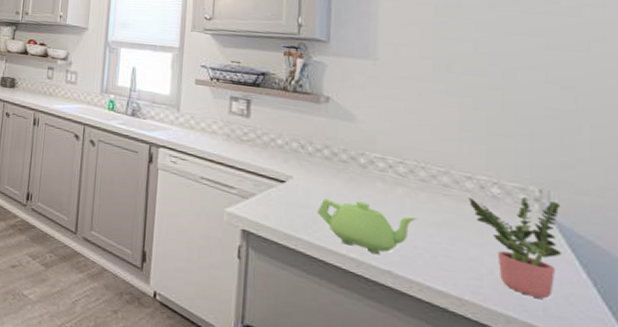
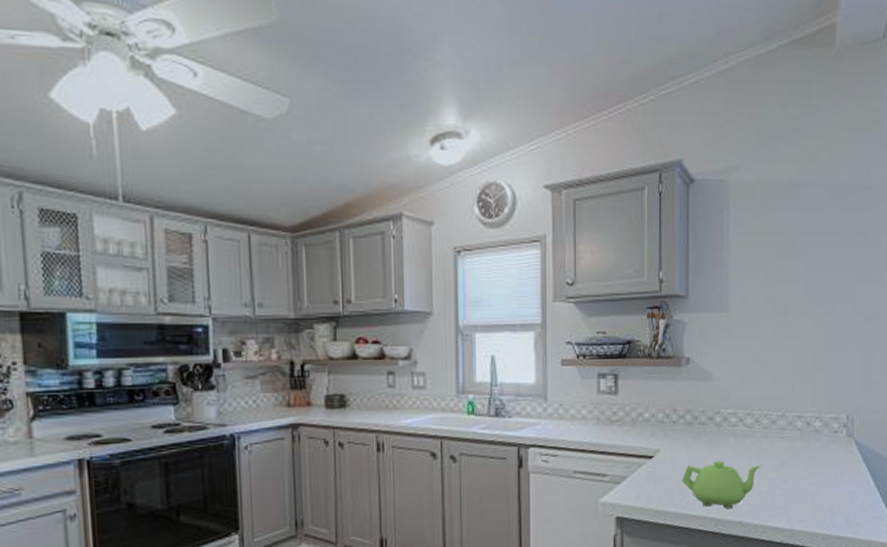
potted plant: present [467,196,563,299] -> none [798,424,860,513]

